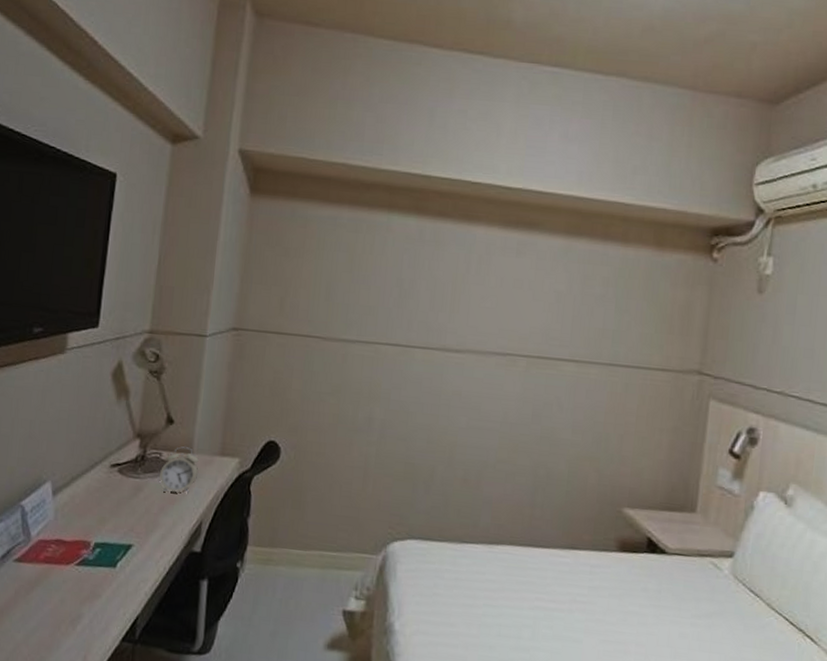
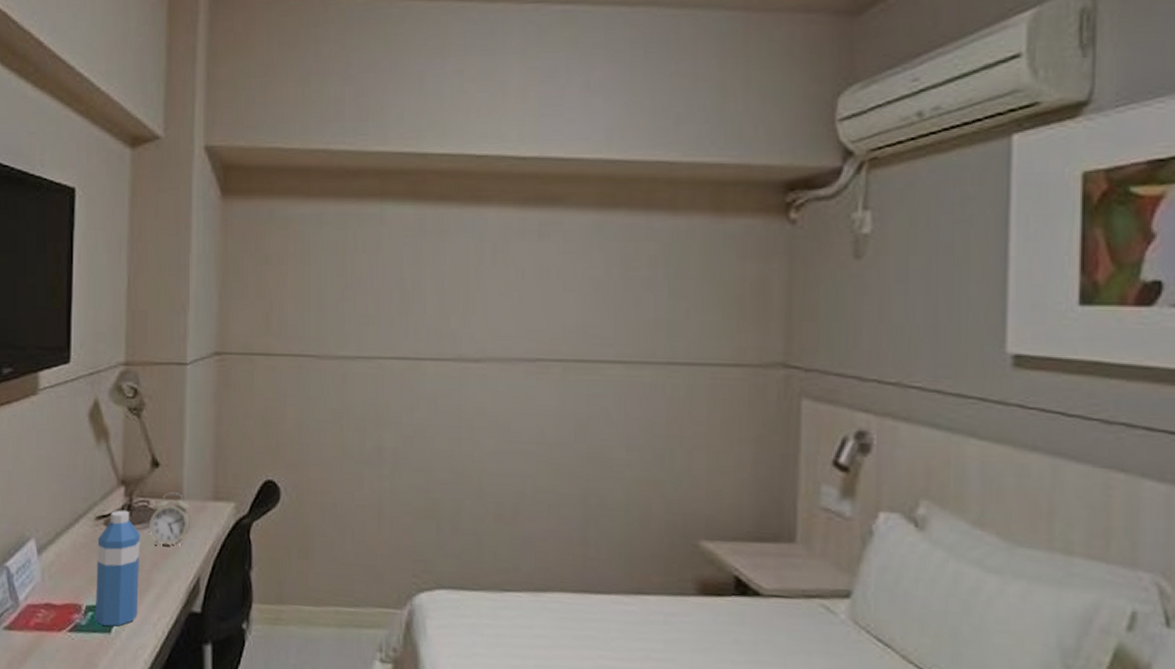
water bottle: none [102,459,151,562] -> present [94,510,140,627]

